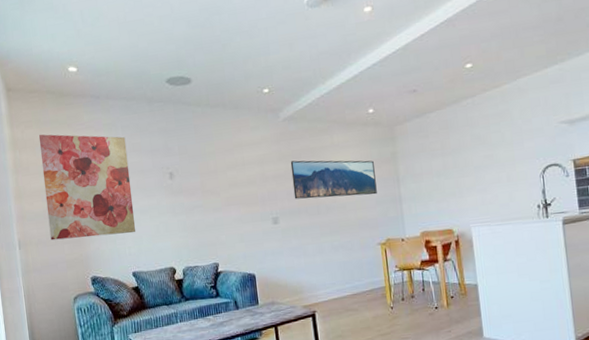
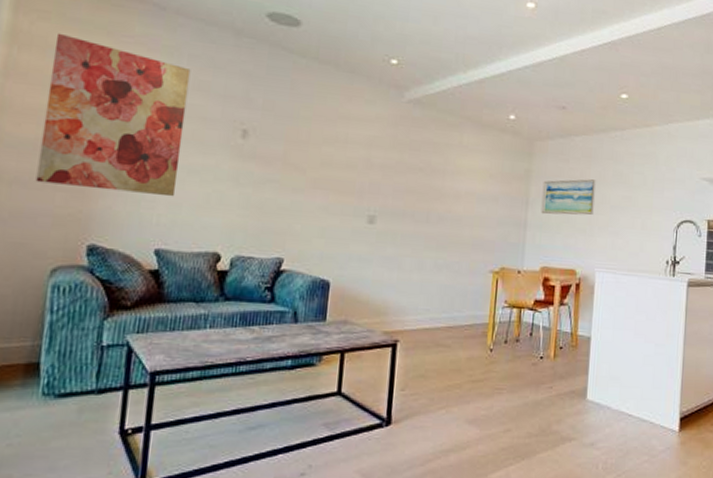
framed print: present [290,160,377,199] -> none [401,152,504,214]
wall art: none [409,147,460,188] -> present [541,179,597,216]

